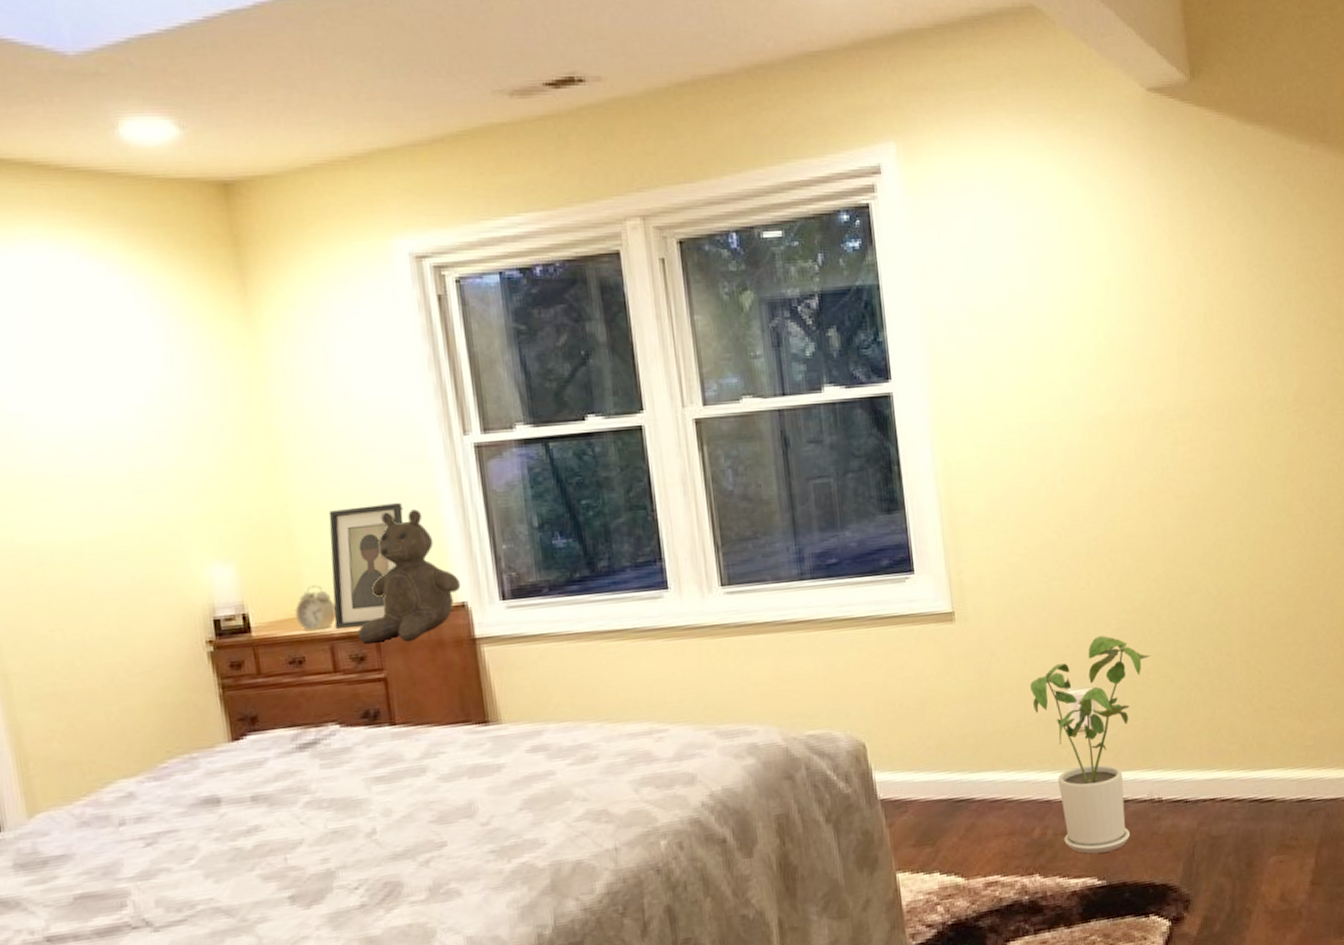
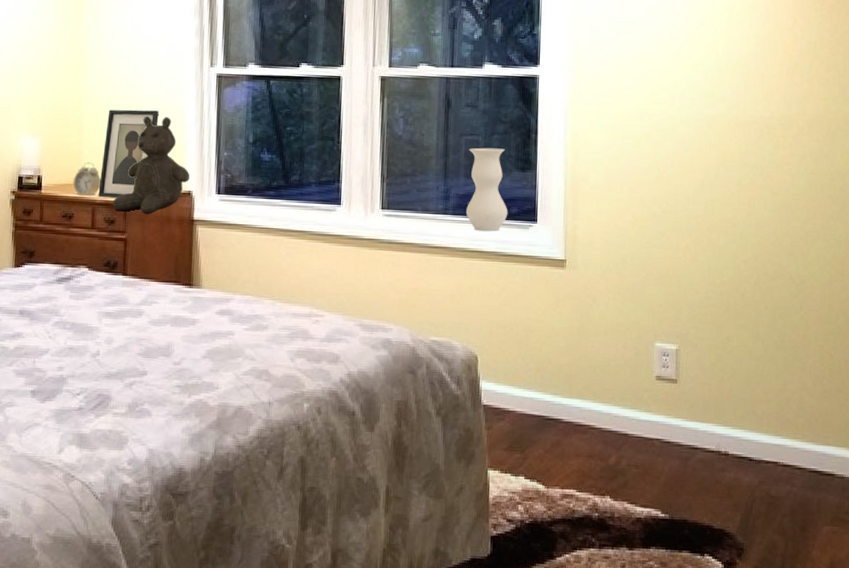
vase: none [819,489,878,595] -> present [466,147,508,232]
house plant: present [1030,636,1151,854] -> none [623,301,733,490]

